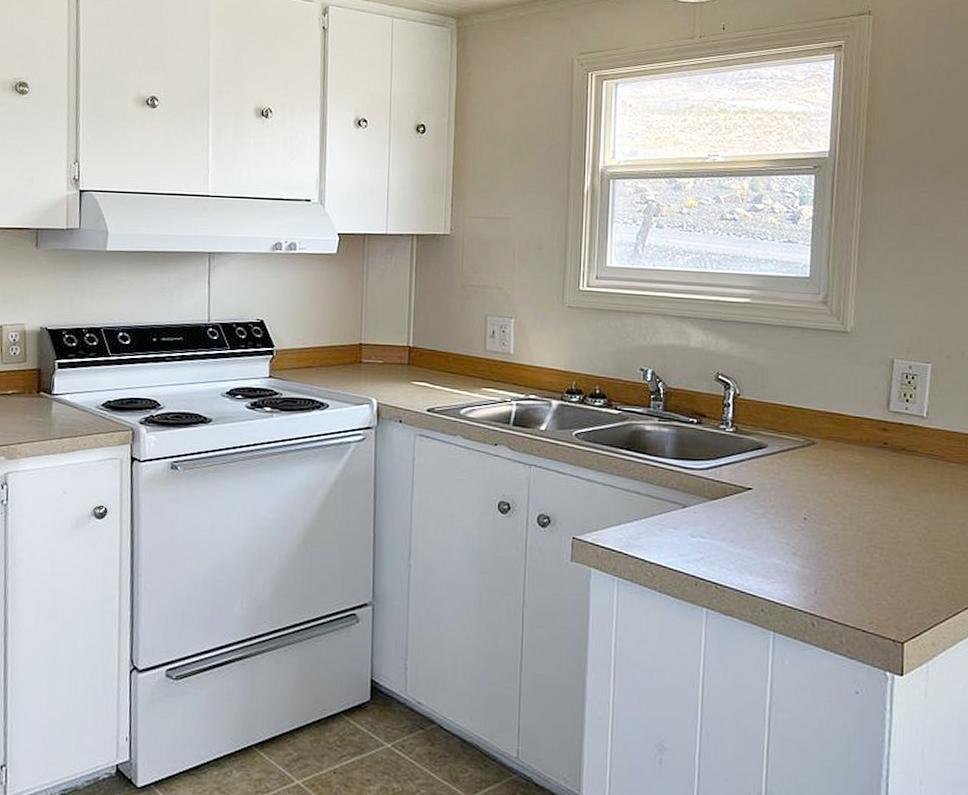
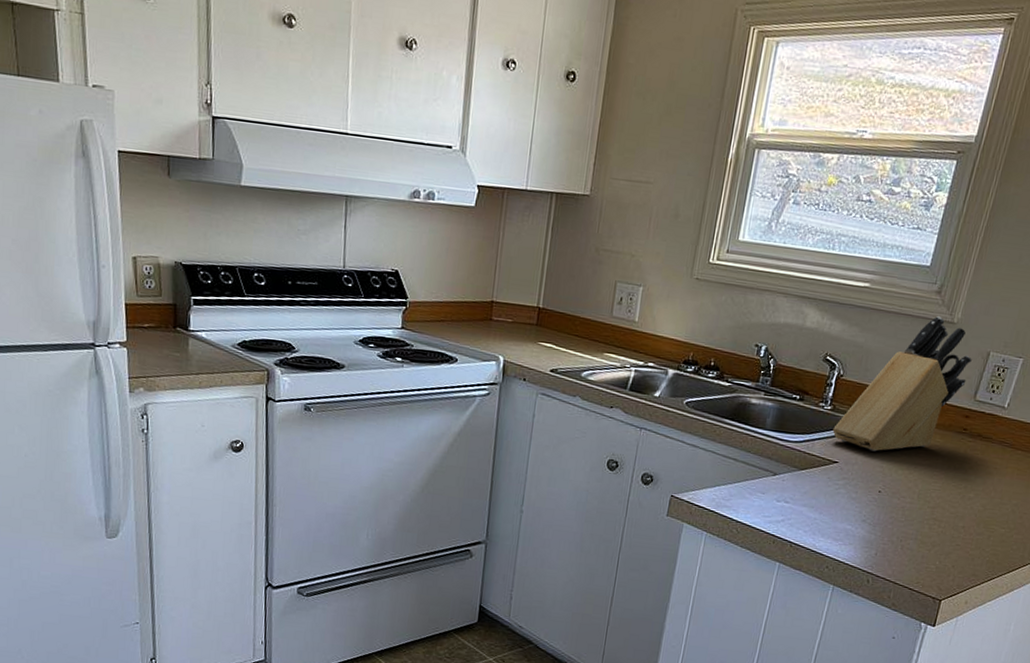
knife block: none [740,327,876,474] -> present [832,316,972,452]

